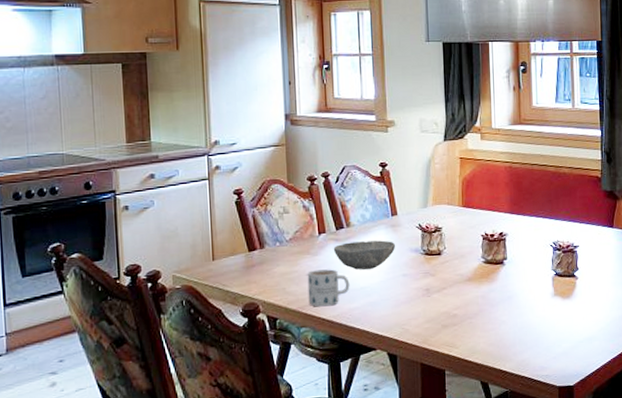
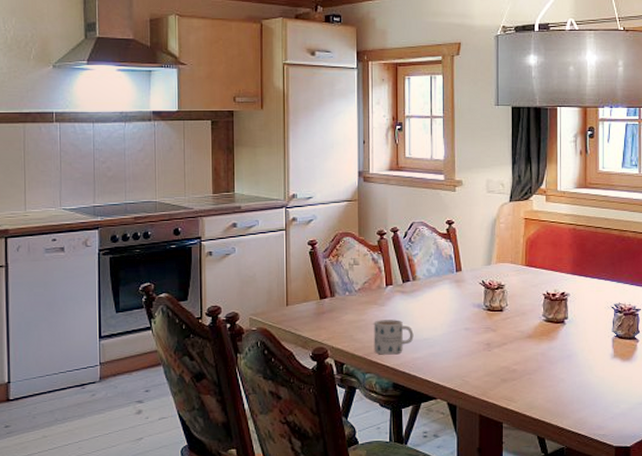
bowl: present [333,240,396,270] -> none [399,294,459,322]

